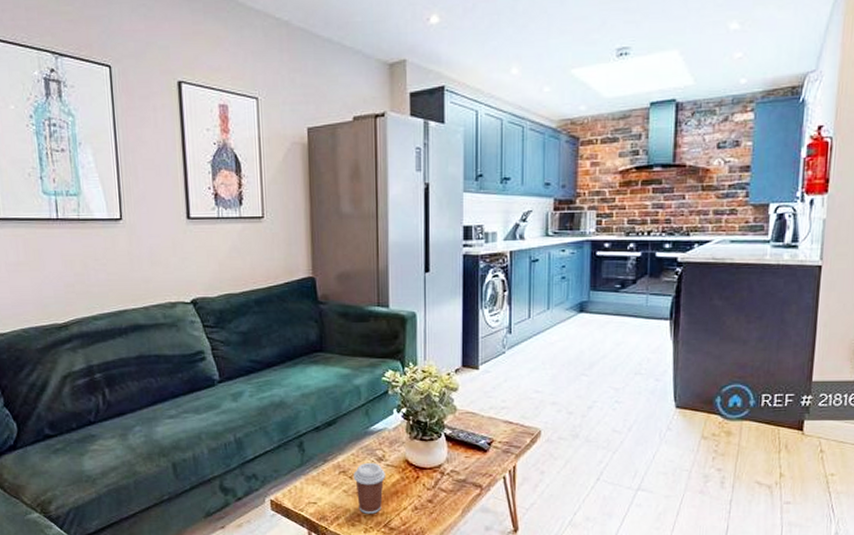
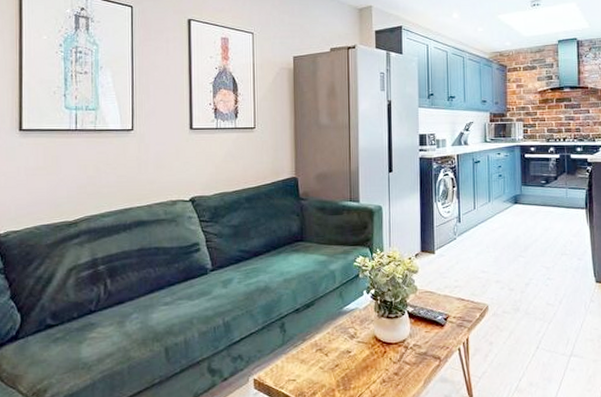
coffee cup: present [353,462,385,514] -> none [329,339,357,389]

